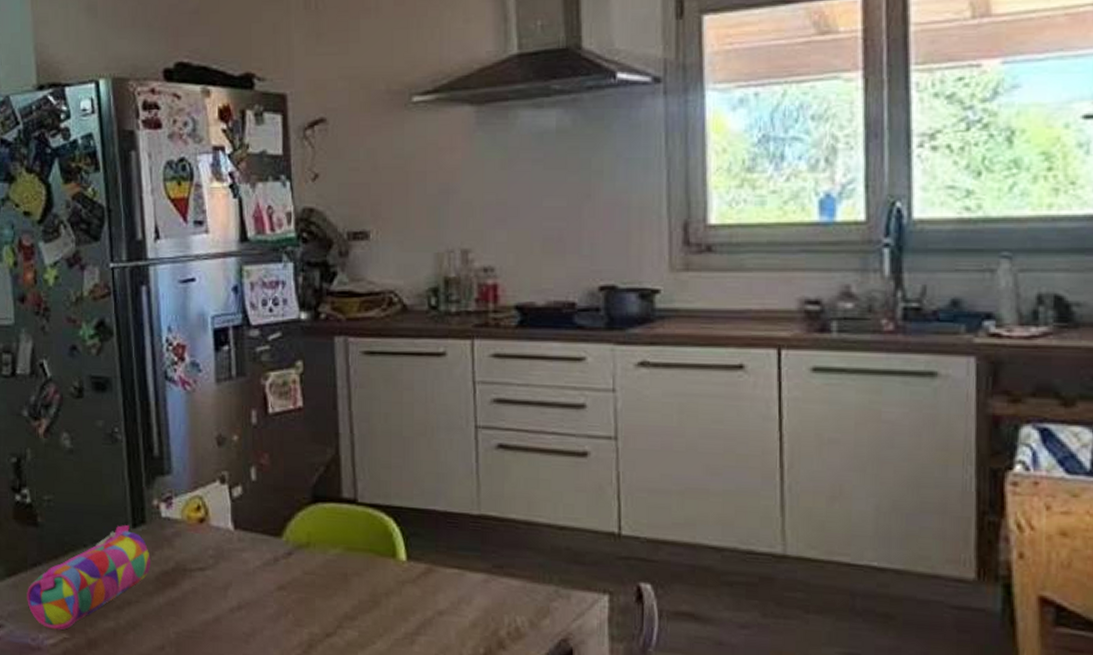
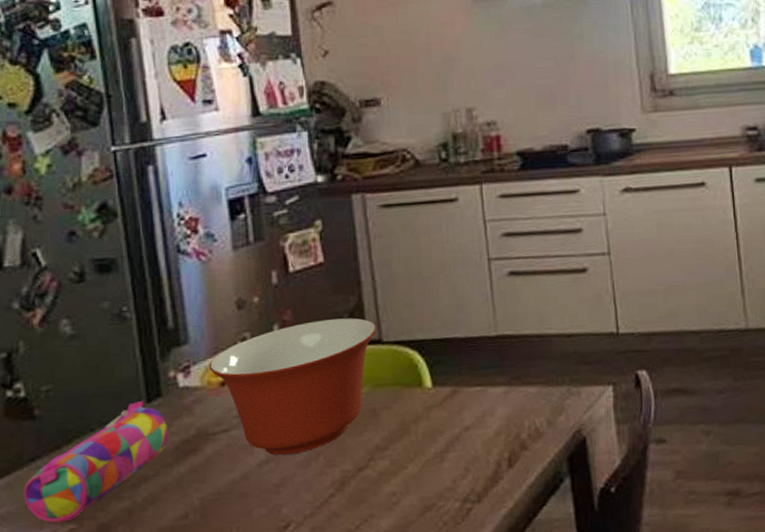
mixing bowl: none [189,469,353,606] -> present [209,318,377,455]

